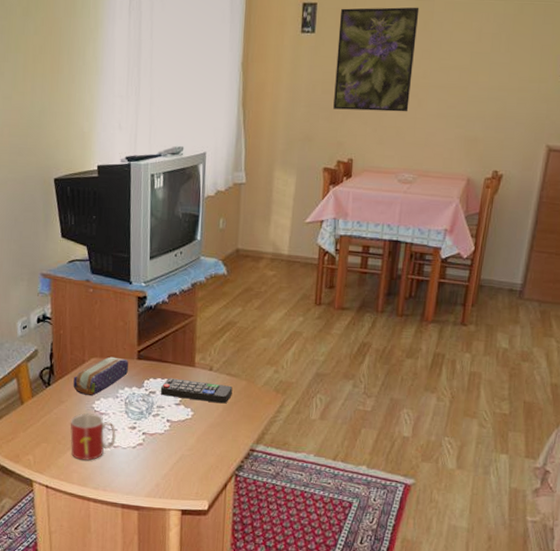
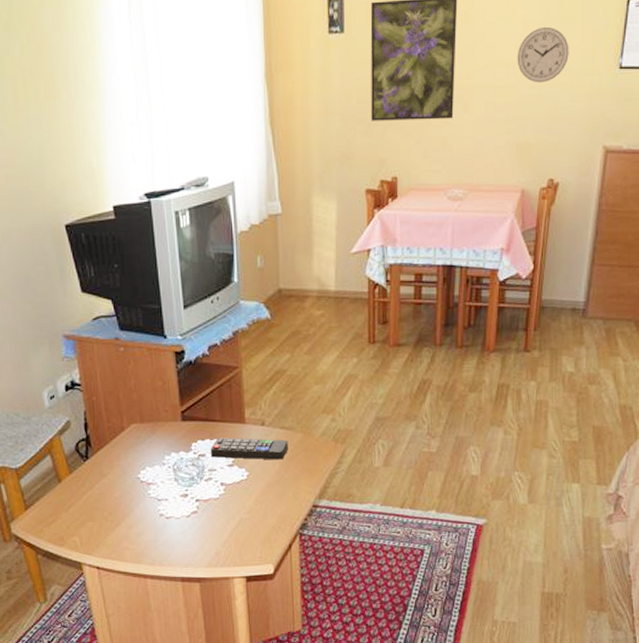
mug: present [70,413,116,461] -> none [116,484,167,536]
pencil case: present [73,356,128,397] -> none [114,420,173,466]
wall clock: none [469,38,519,87] -> present [517,26,569,83]

